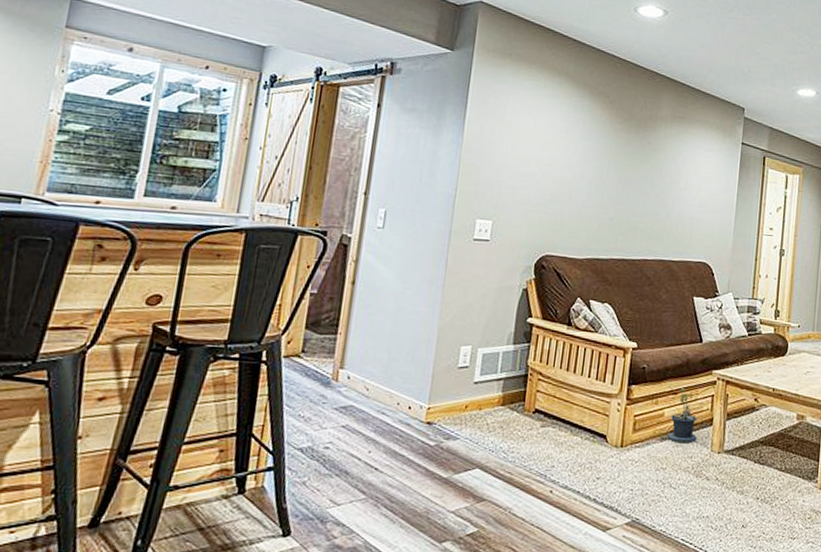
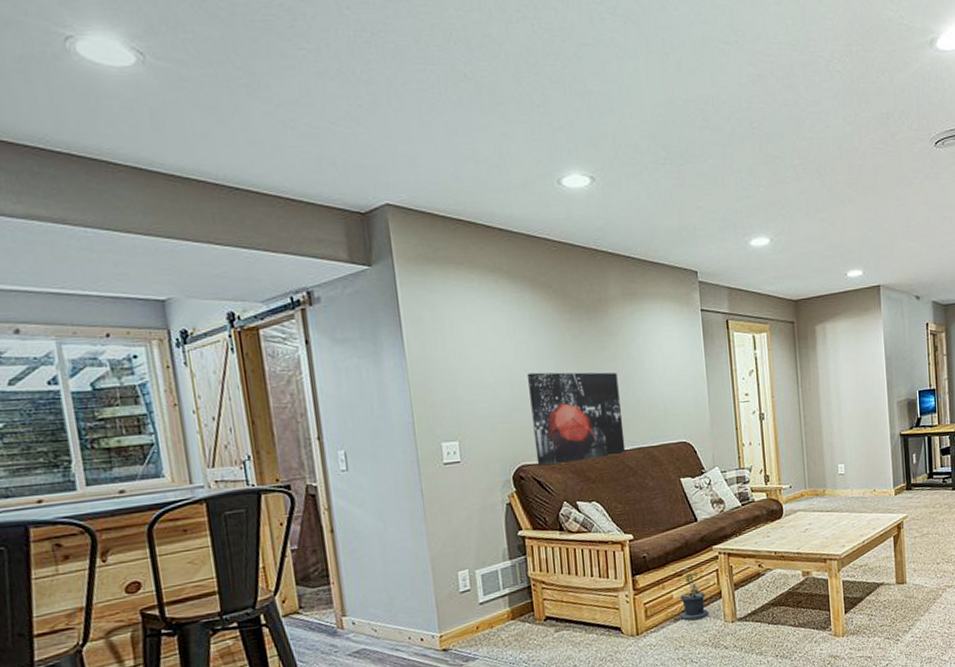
wall art: none [560,170,653,263] -> present [528,372,626,466]

